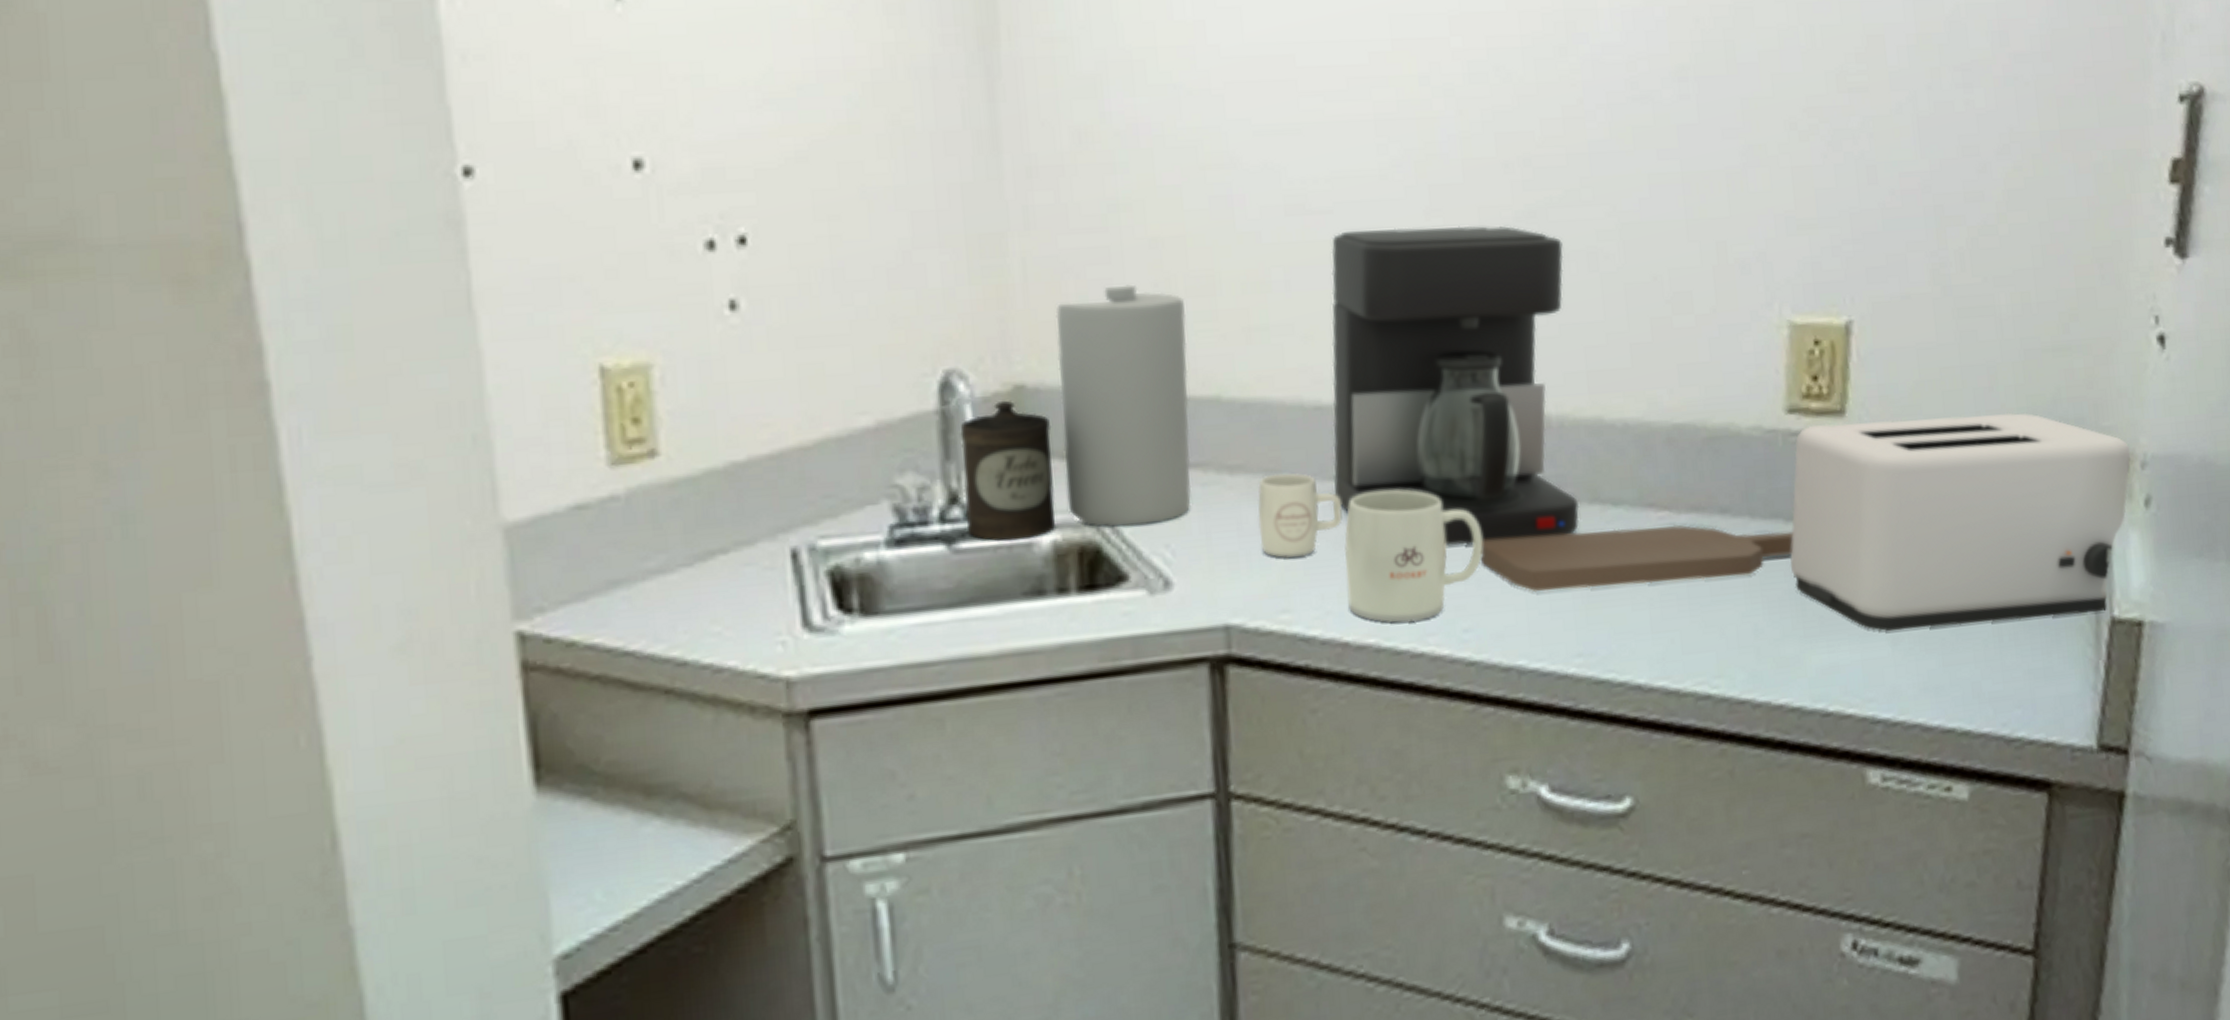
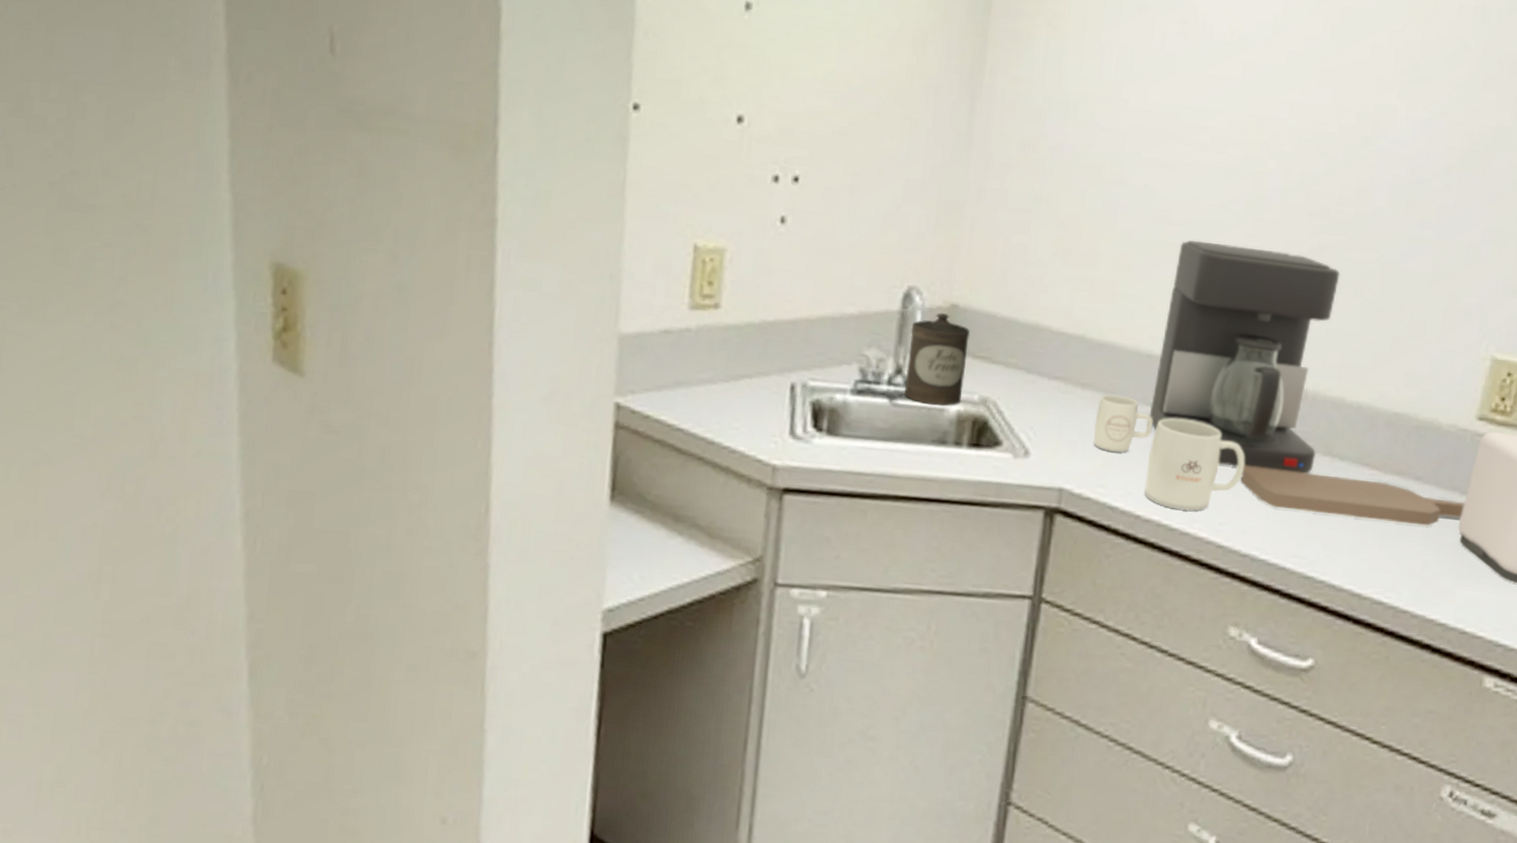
paper towel holder: present [1055,284,1192,527] -> none [972,250,1073,411]

